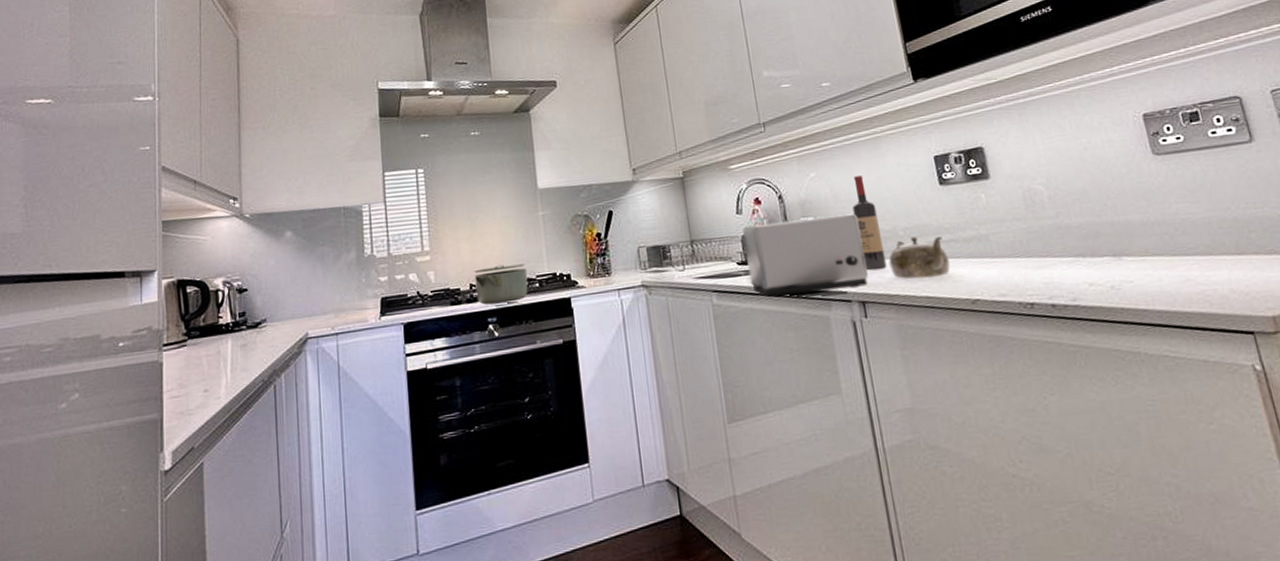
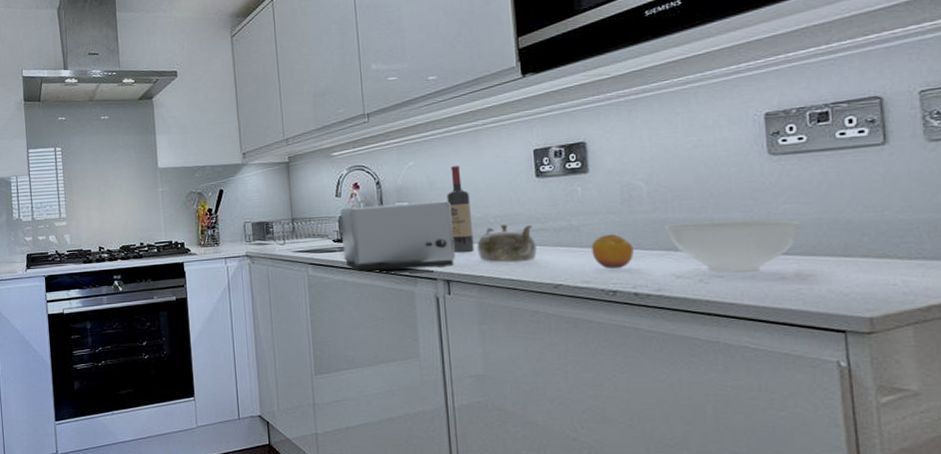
saucepan: present [474,264,528,305] -> none [103,232,148,265]
fruit: none [1003,242,1045,280] -> present [591,234,634,270]
bowl: none [1068,220,1196,278] -> present [663,220,803,273]

